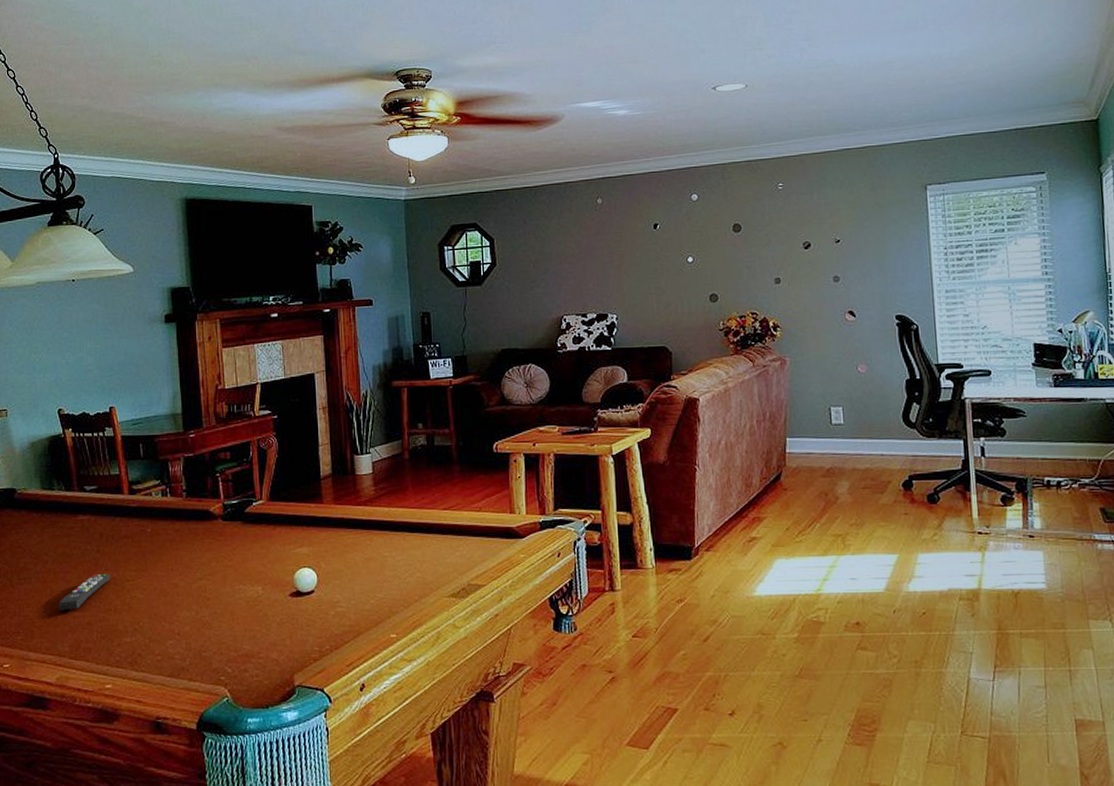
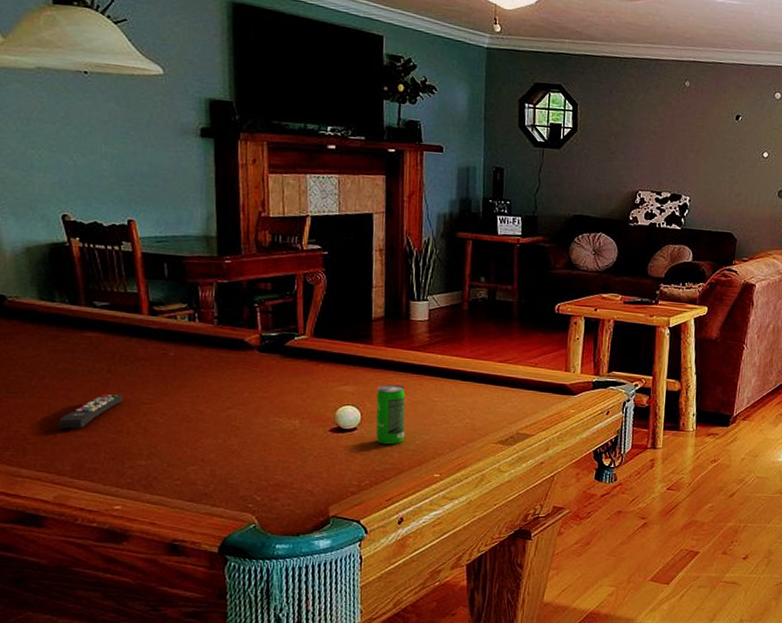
beverage can: none [330,542,360,606] -> present [376,384,406,445]

